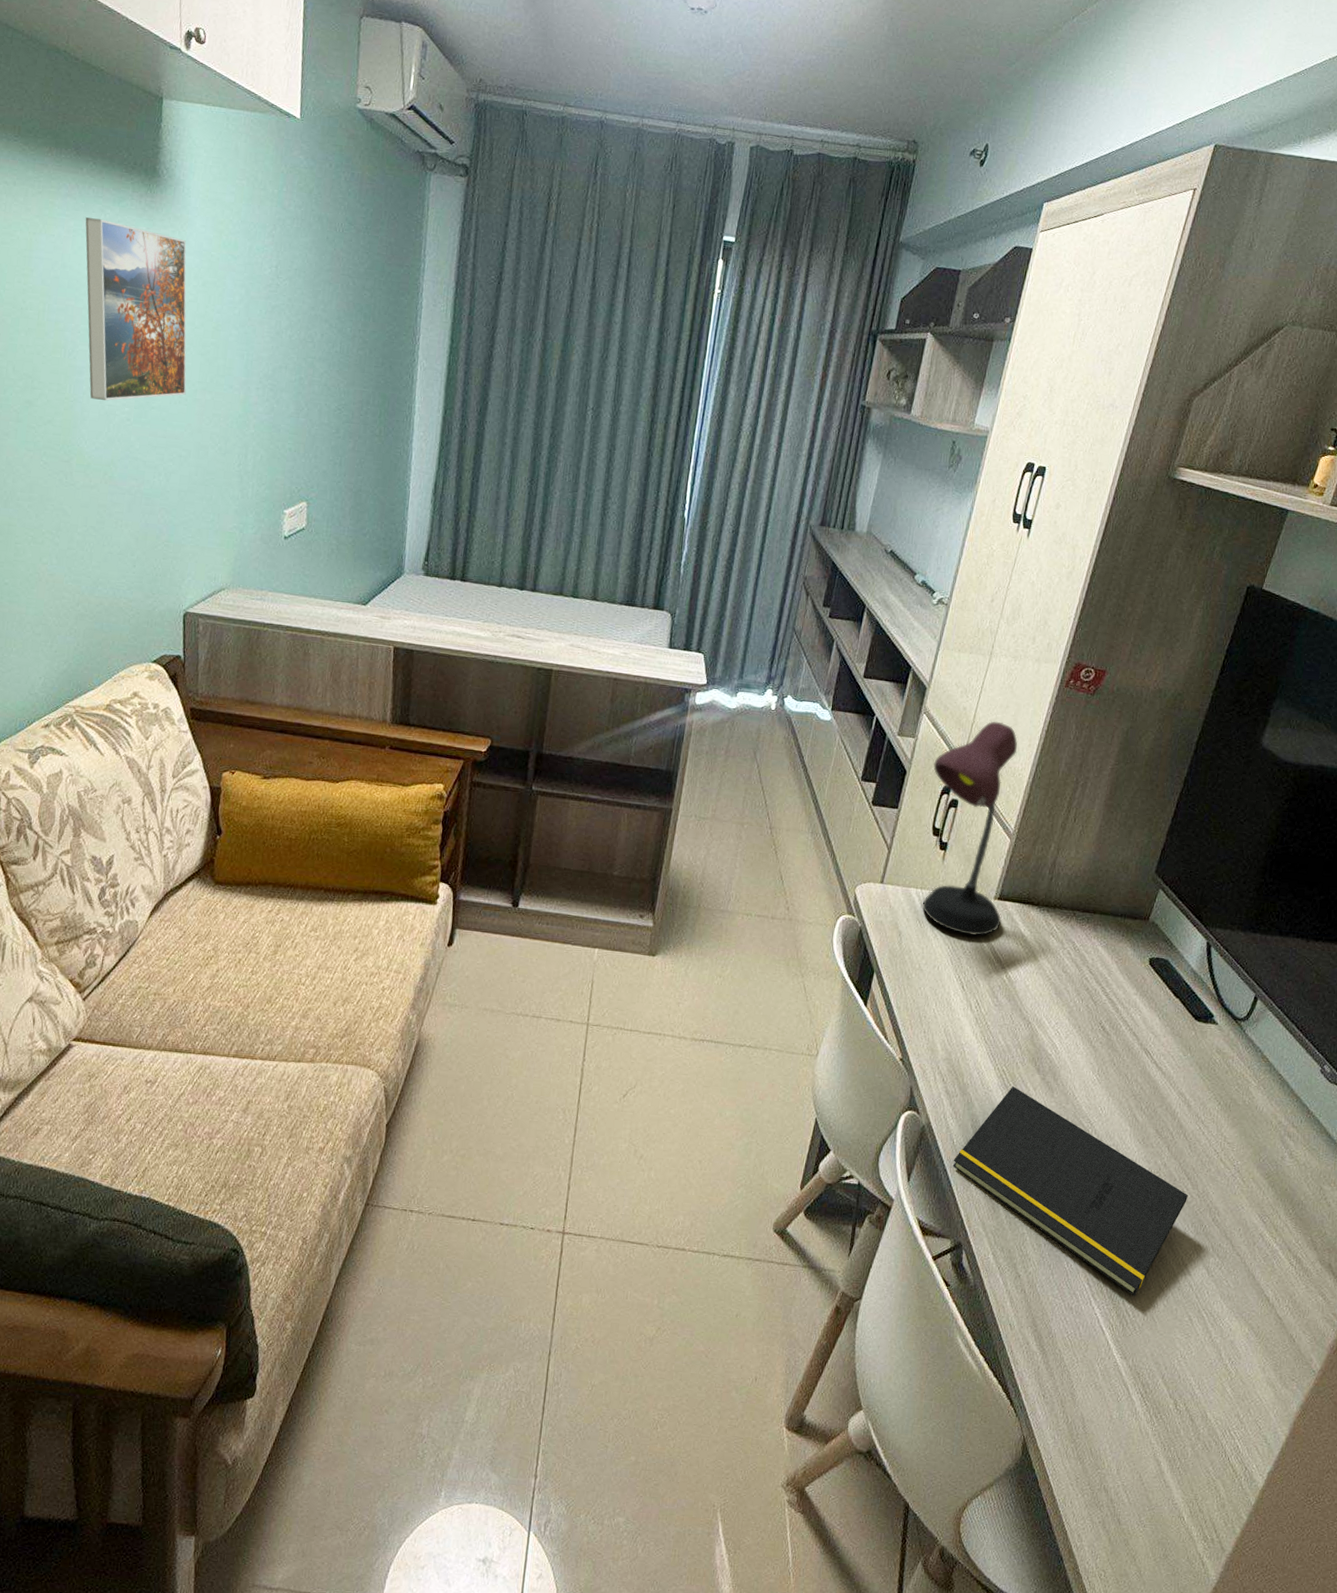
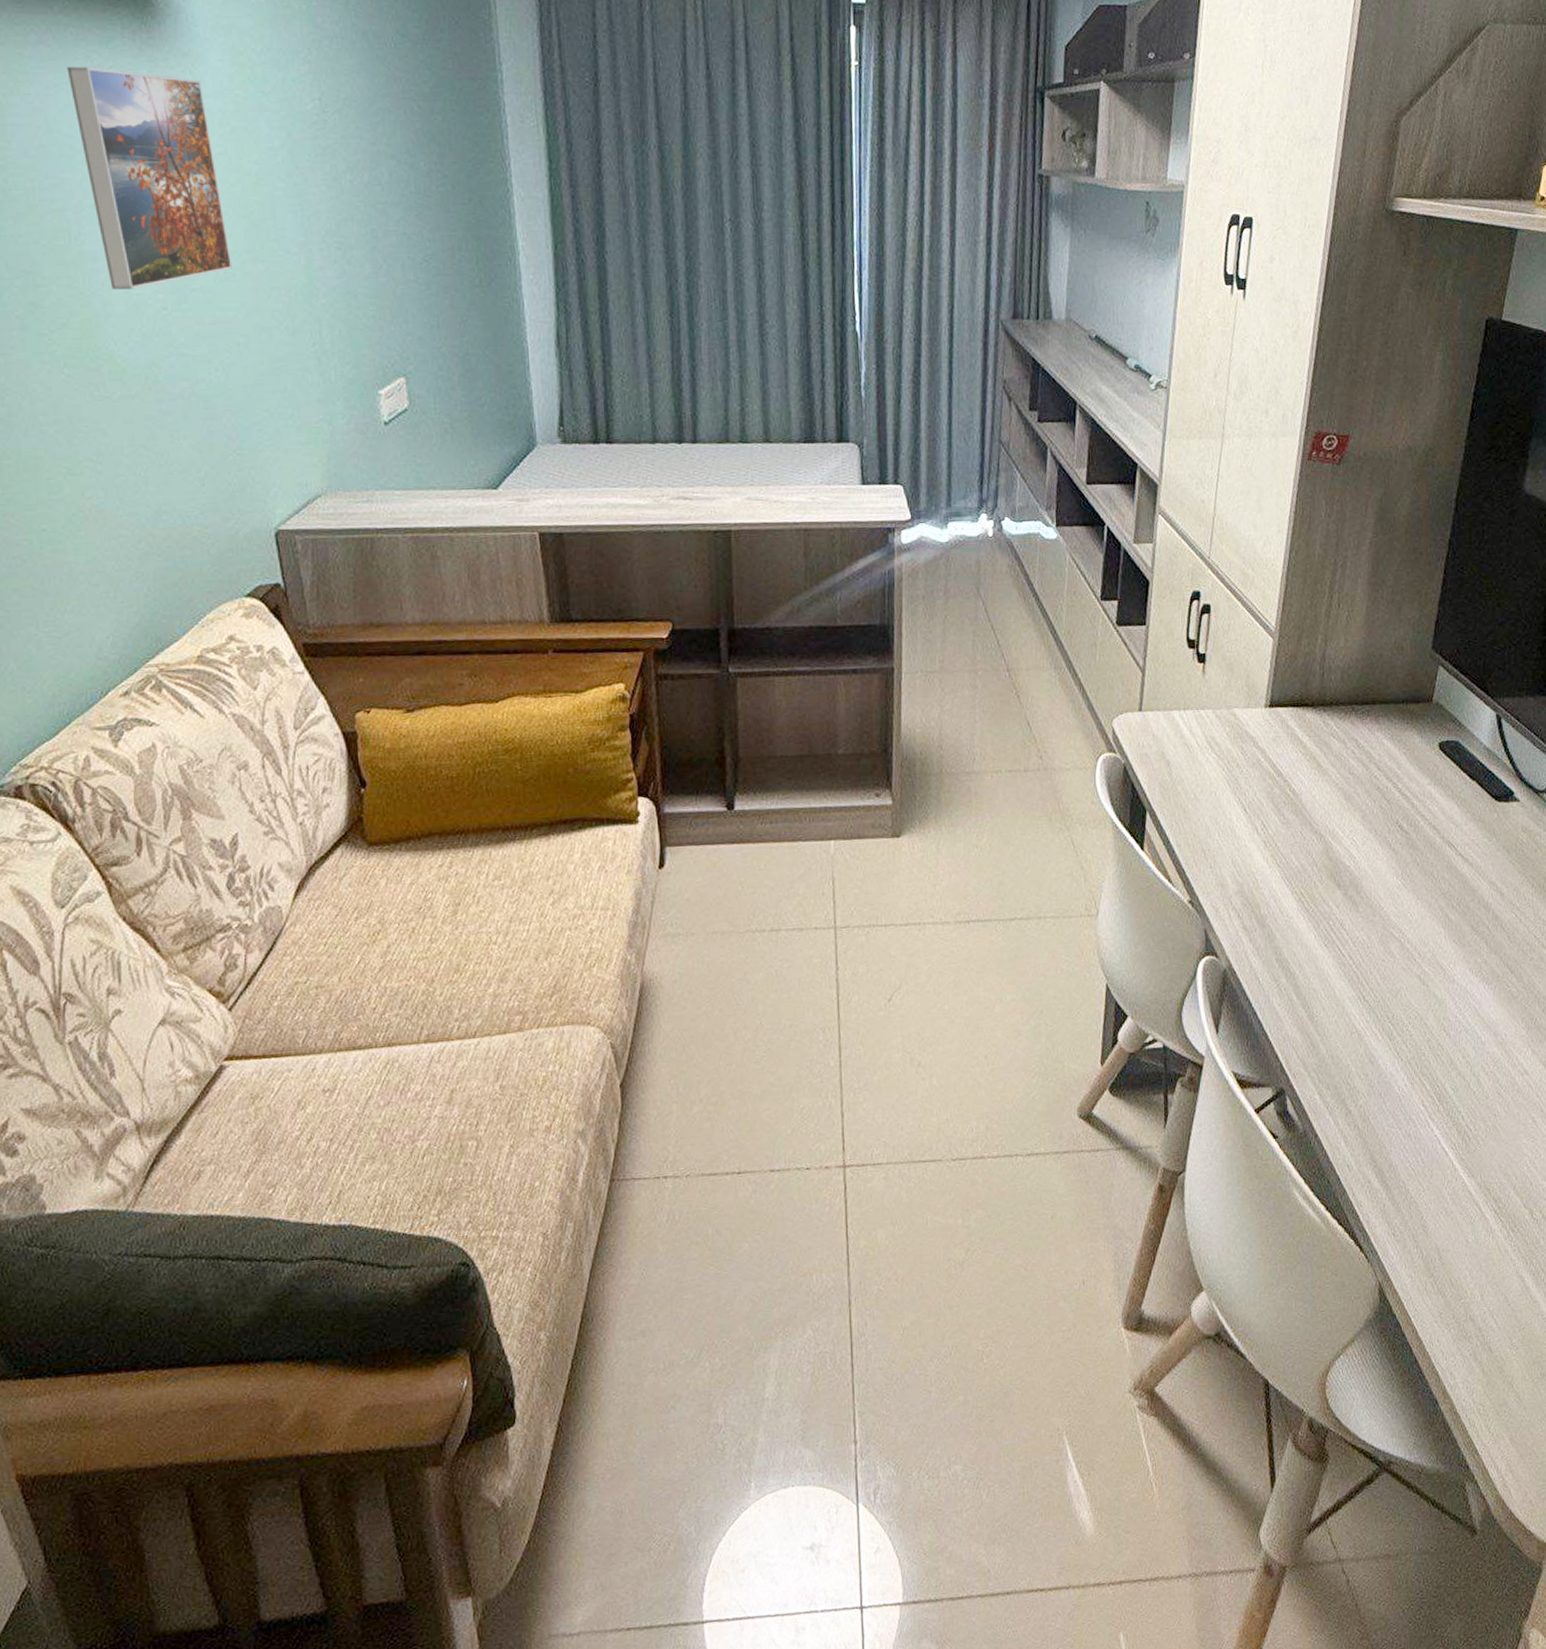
desk lamp: present [922,721,1018,936] -> none [1178,510,1276,752]
notepad: present [952,1086,1189,1297] -> none [1262,908,1515,1109]

